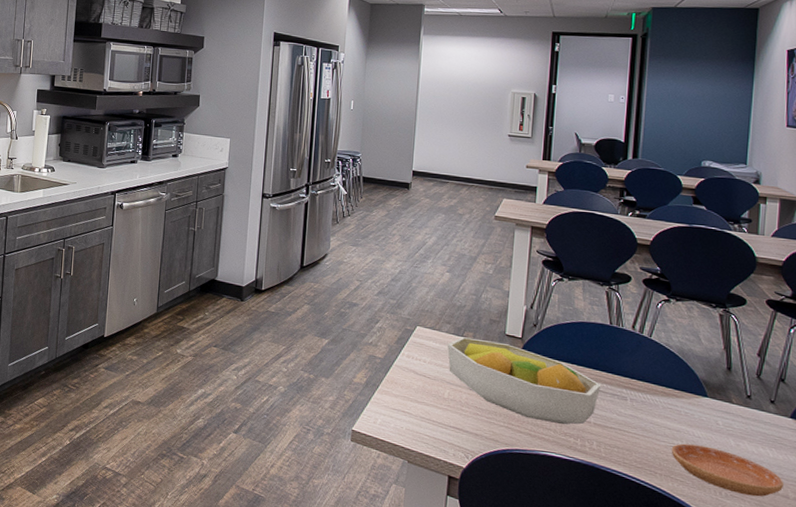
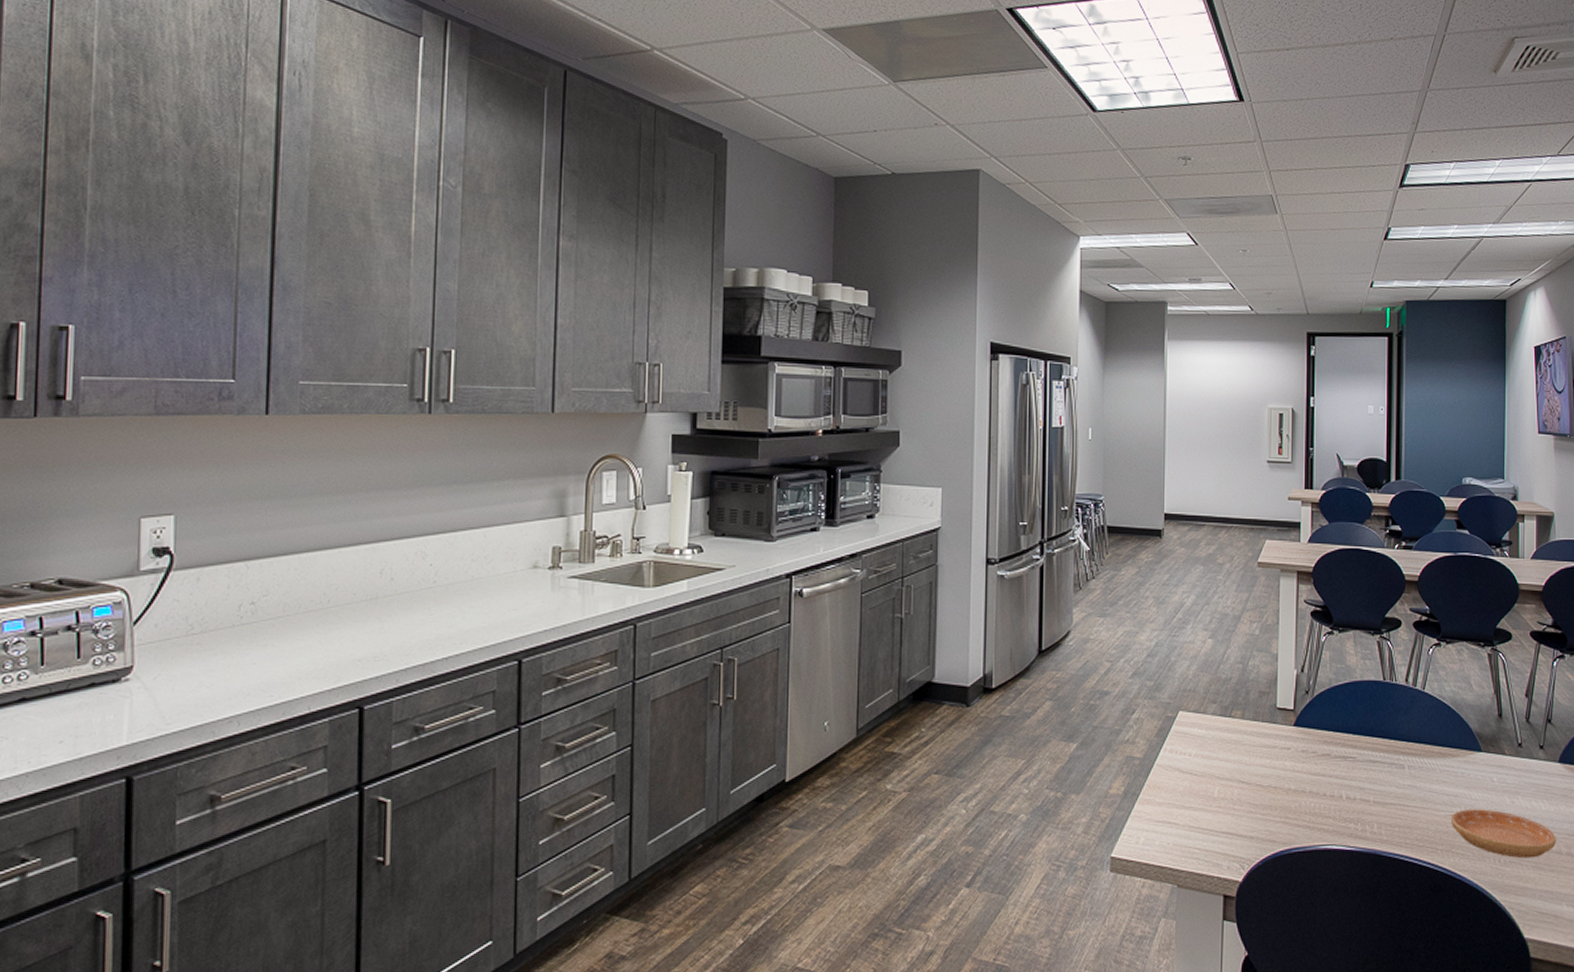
fruit bowl: present [447,337,602,425] -> none [1215,717,1379,809]

